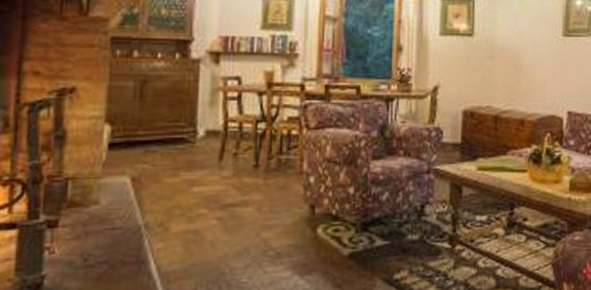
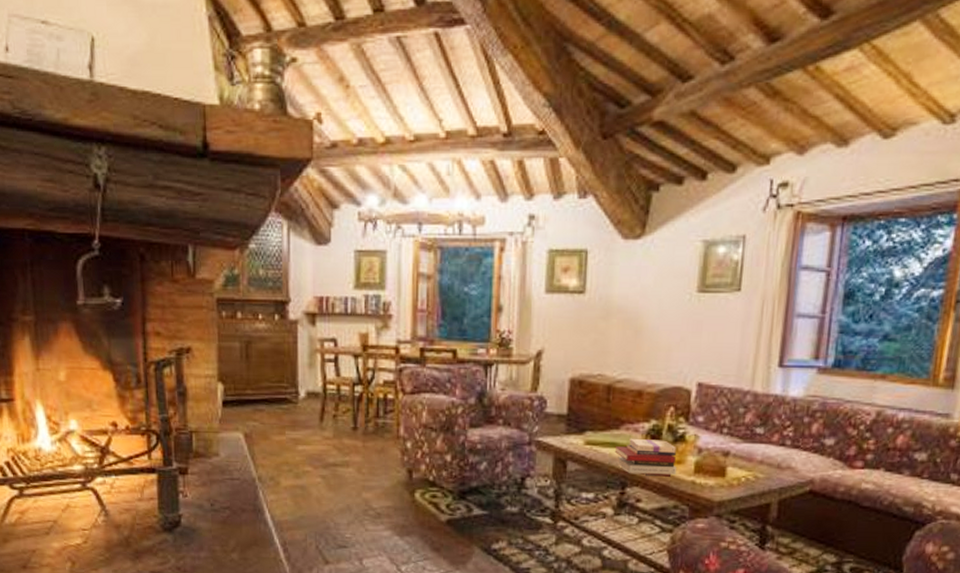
books: none [503,162,556,196] -> present [614,438,678,477]

